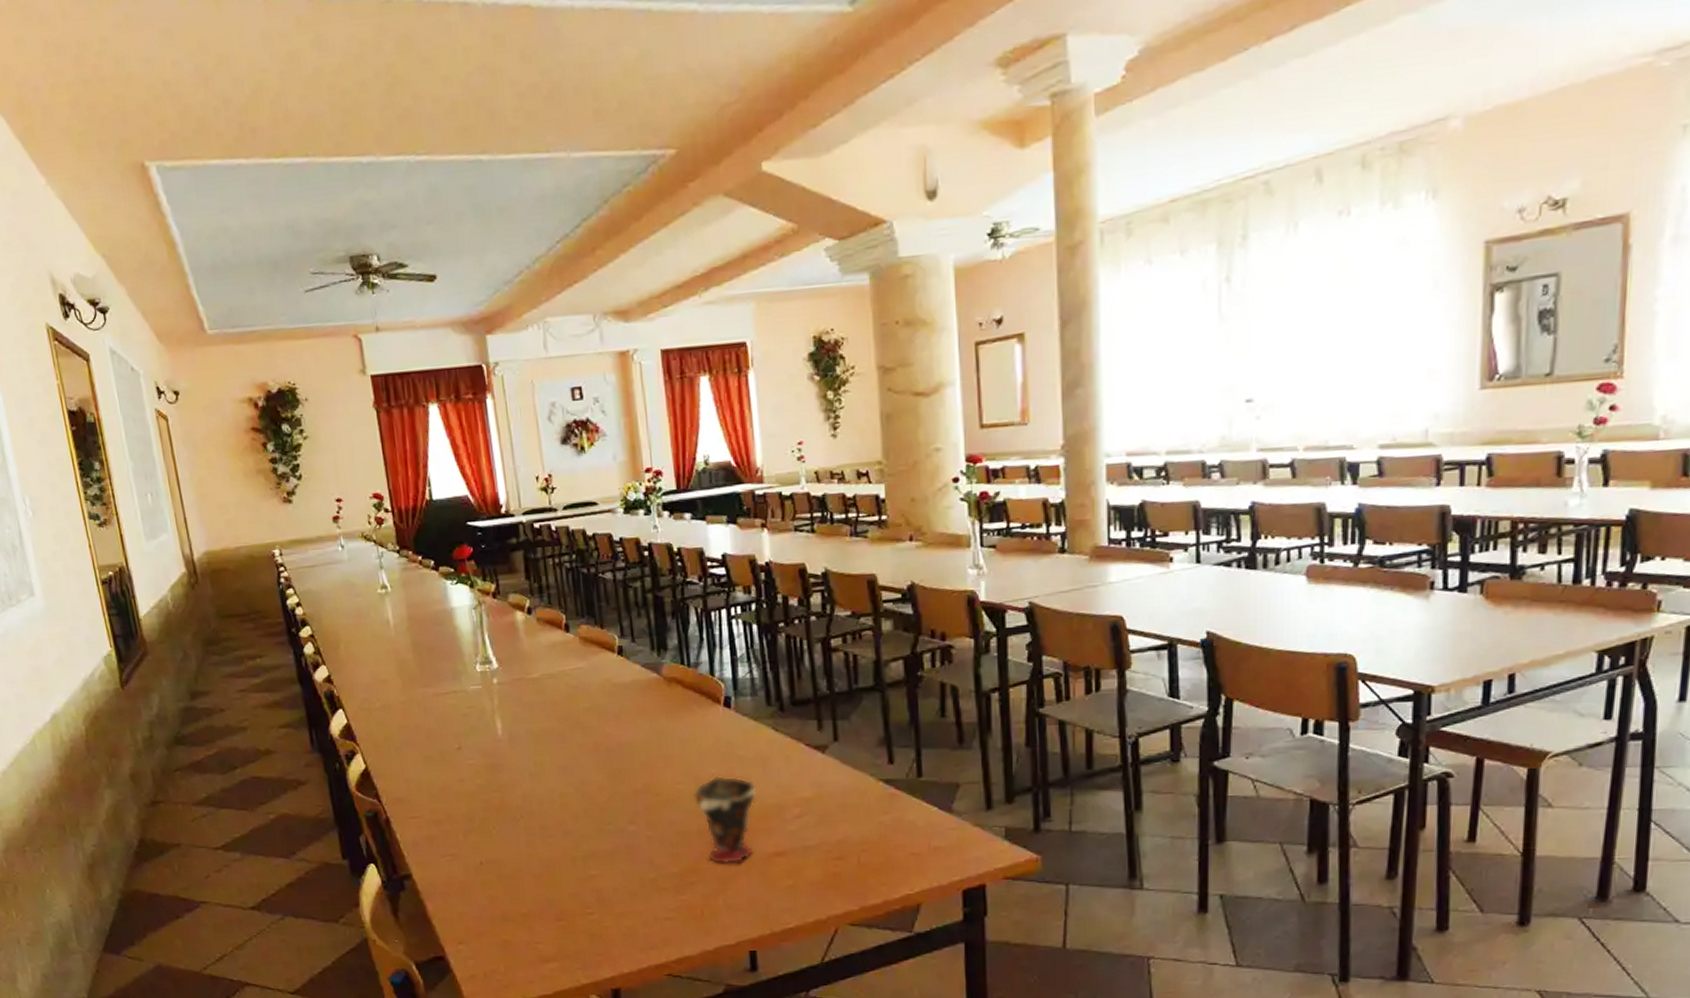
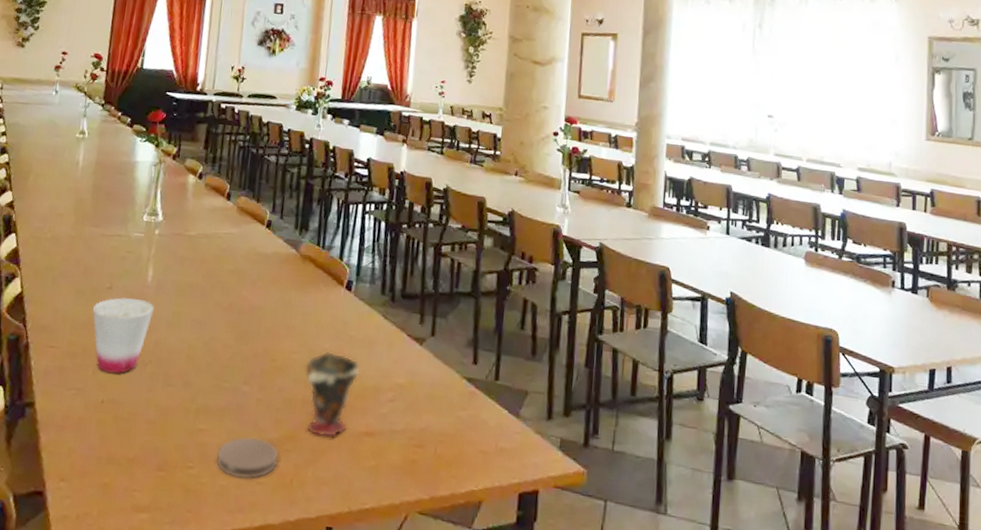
cup: none [447,755,513,835] -> present [93,297,155,375]
coaster: none [615,874,684,917] -> present [216,436,279,479]

